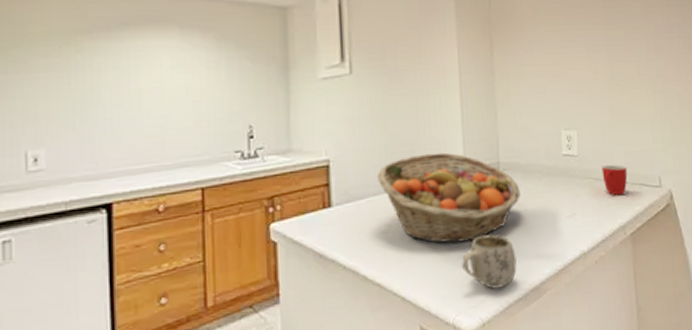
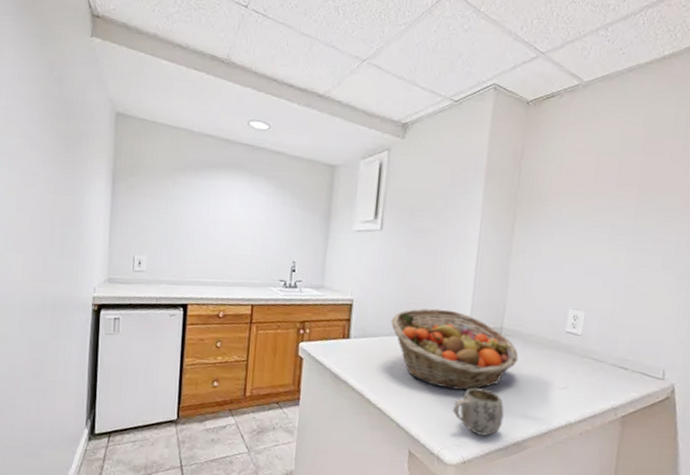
mug: present [601,164,628,196] -> none [602,349,631,380]

